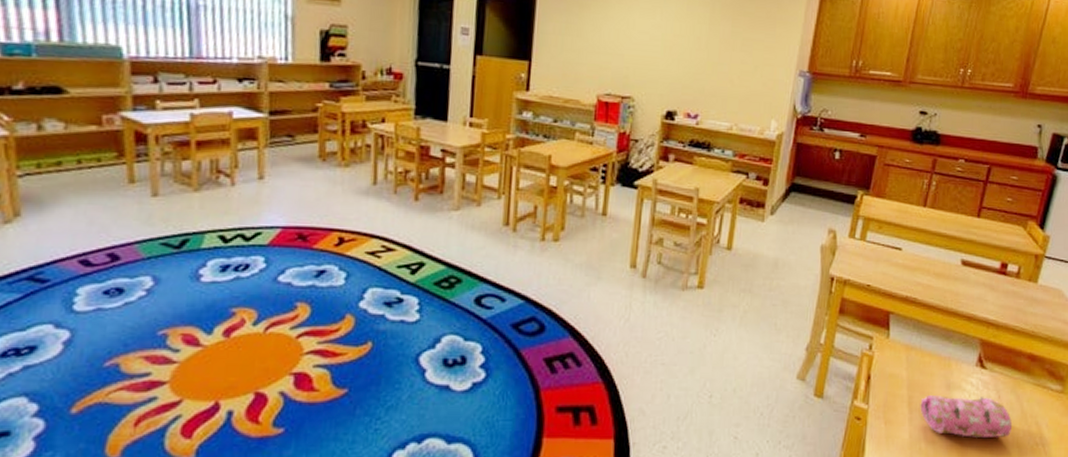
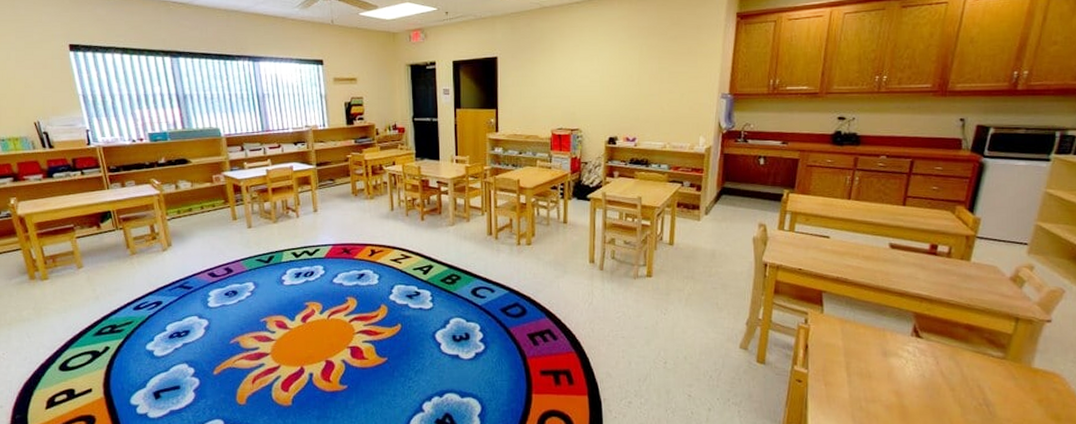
pencil case: present [920,395,1013,437] -> none [858,362,953,398]

